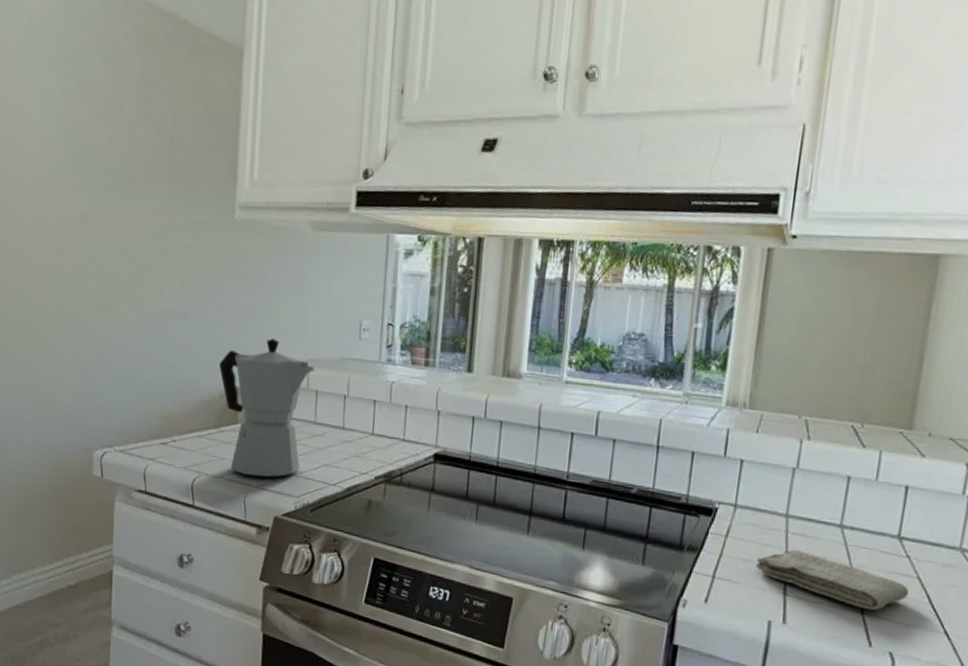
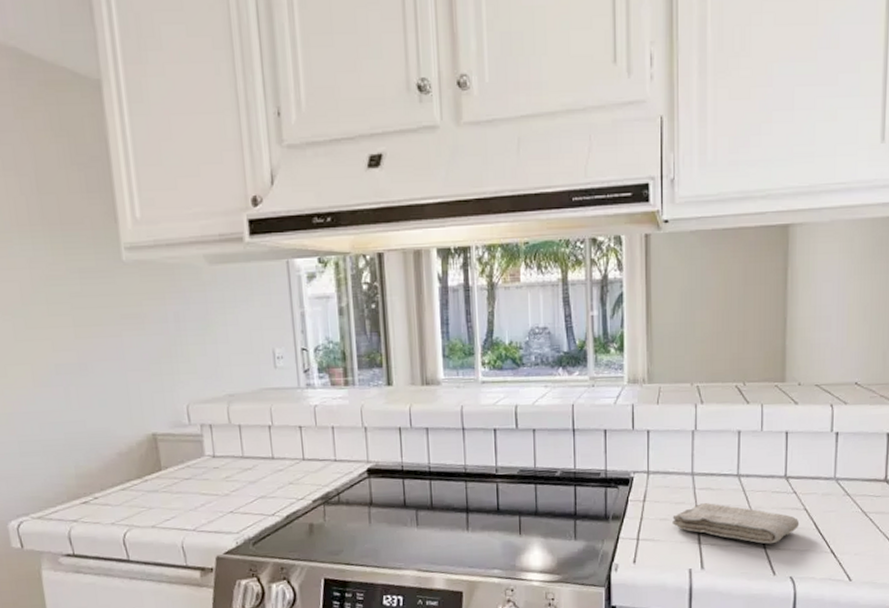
moka pot: present [219,338,315,478] -> none [131,379,234,521]

